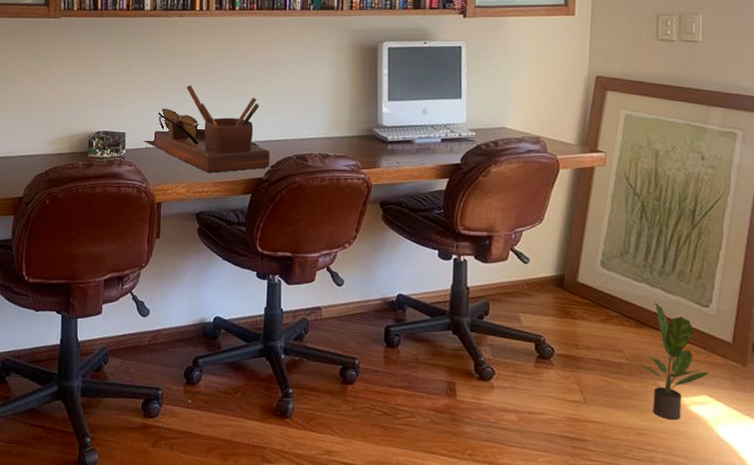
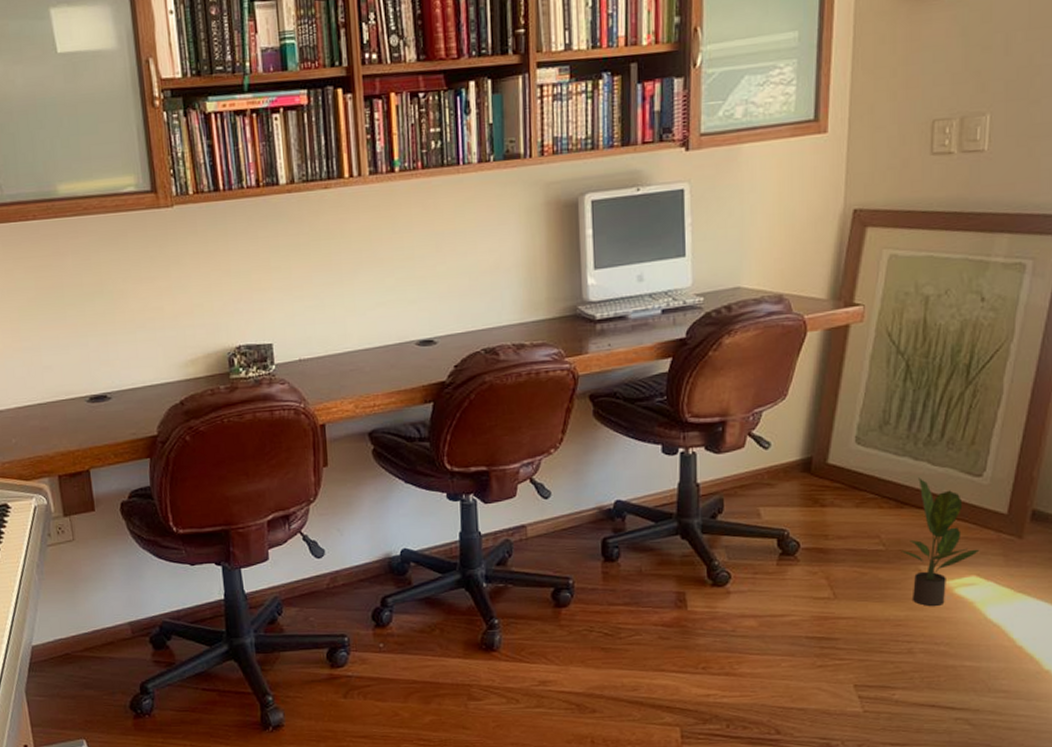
desk organizer: present [142,84,270,173] -> none [294,274,453,382]

